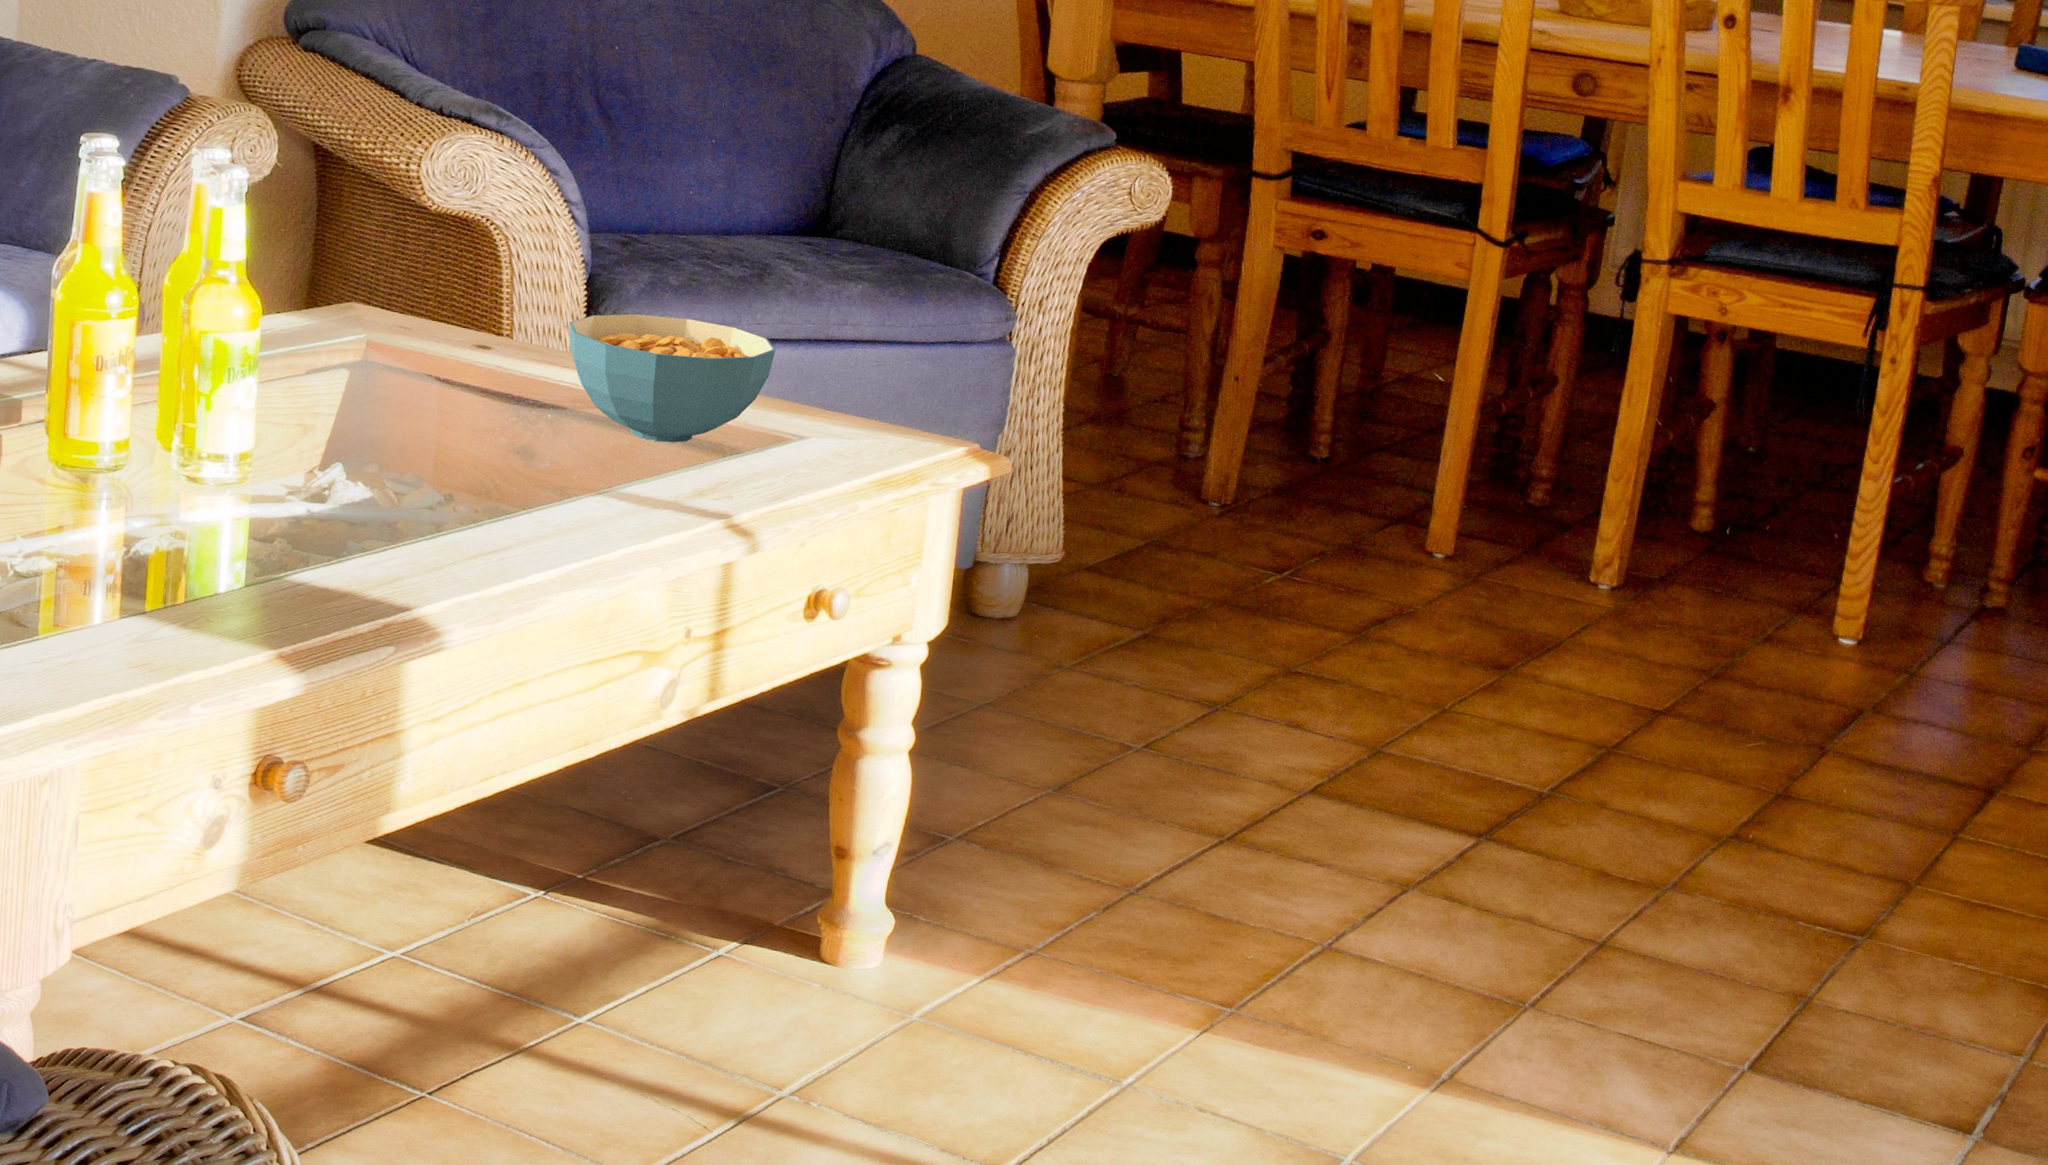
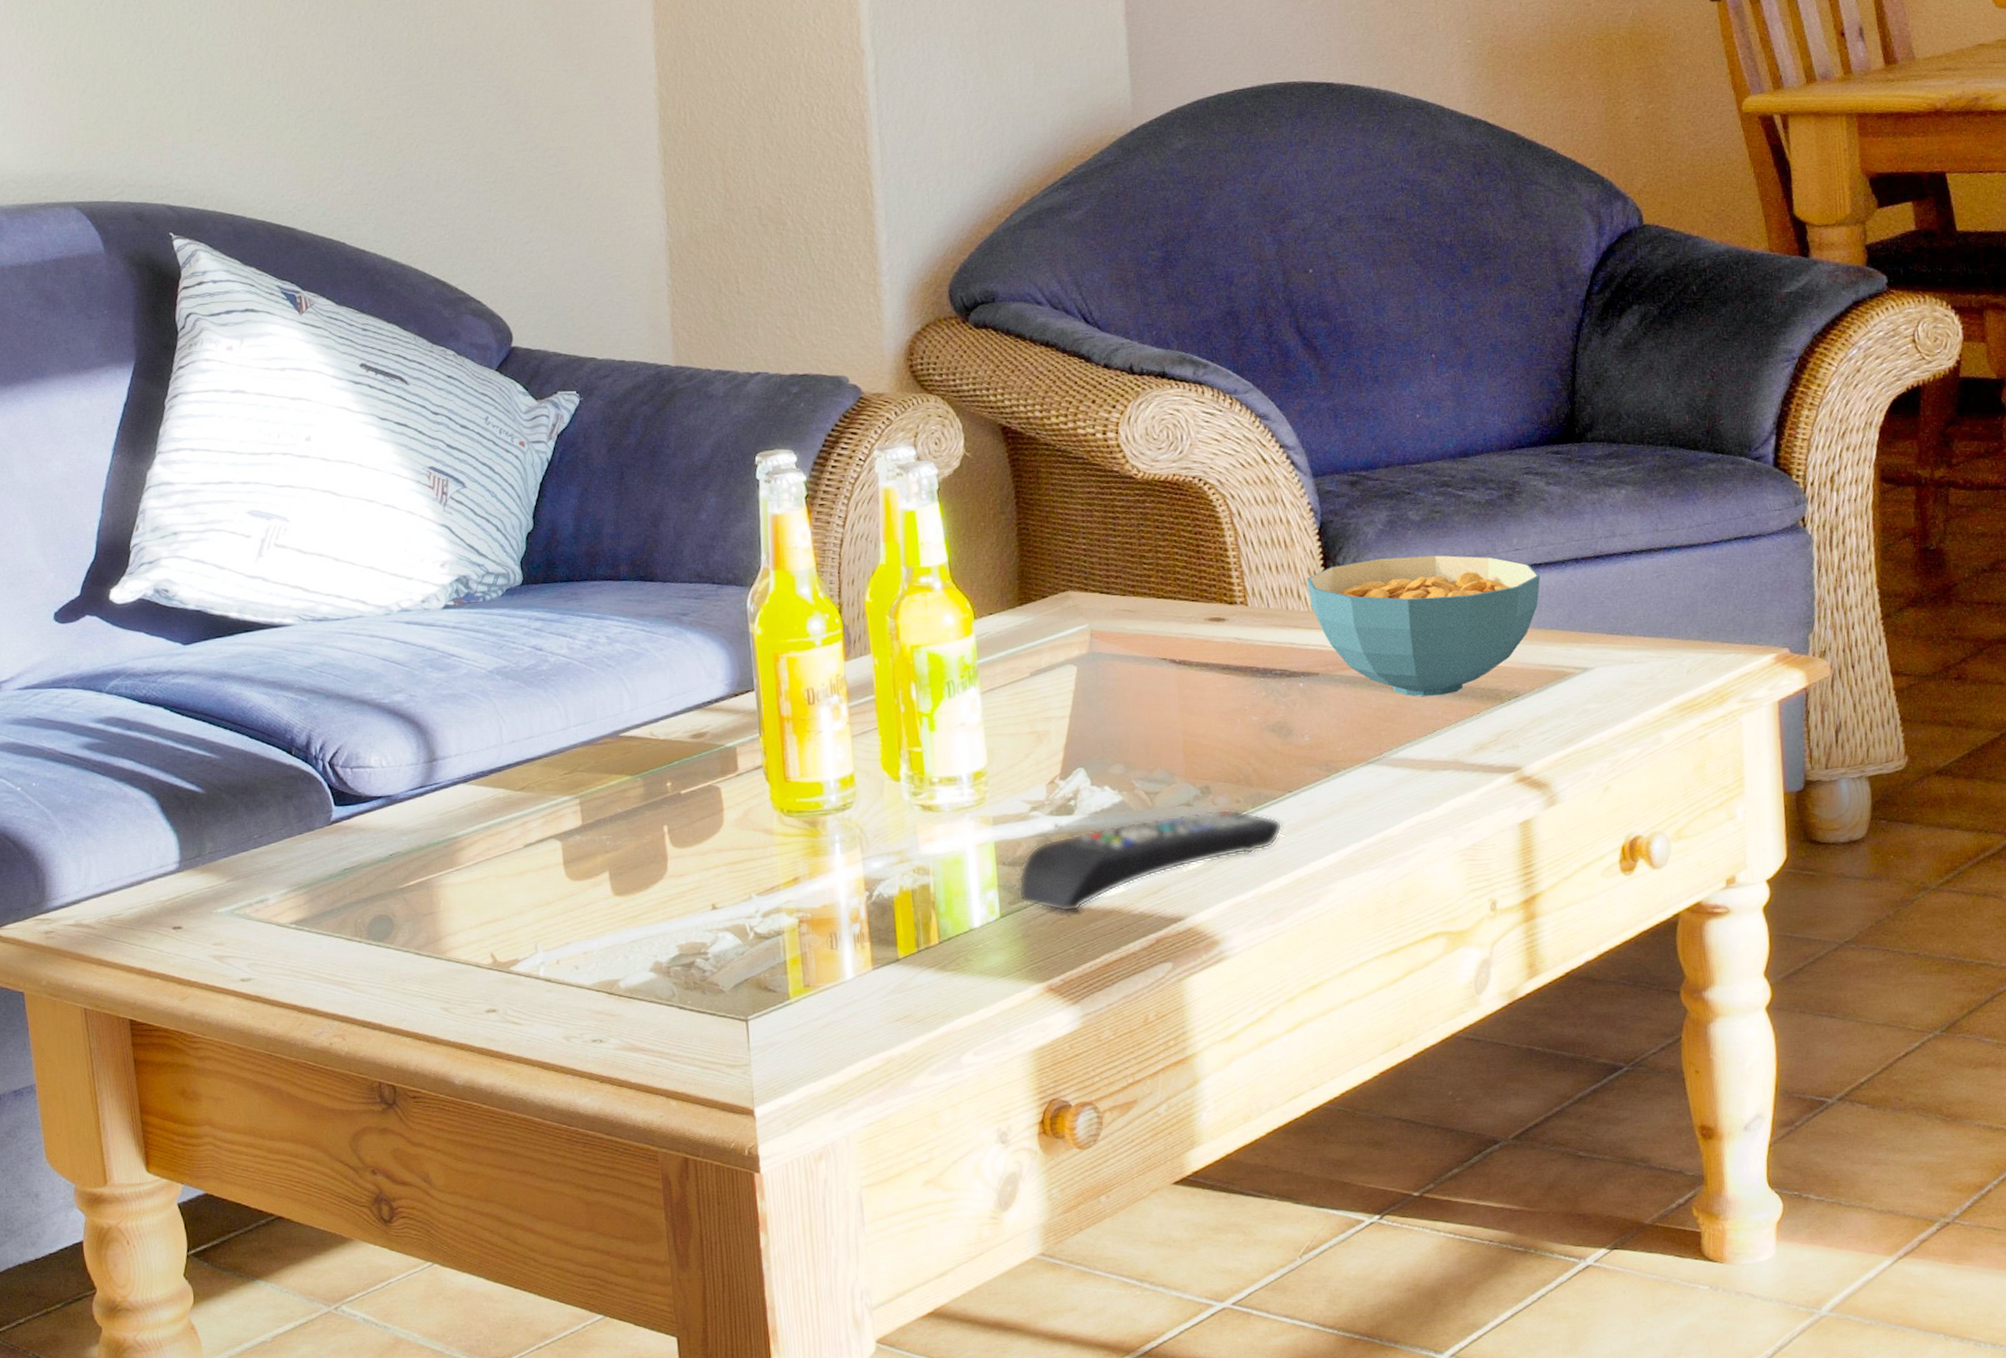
remote control: none [264,516,513,591] -> present [1018,809,1283,913]

